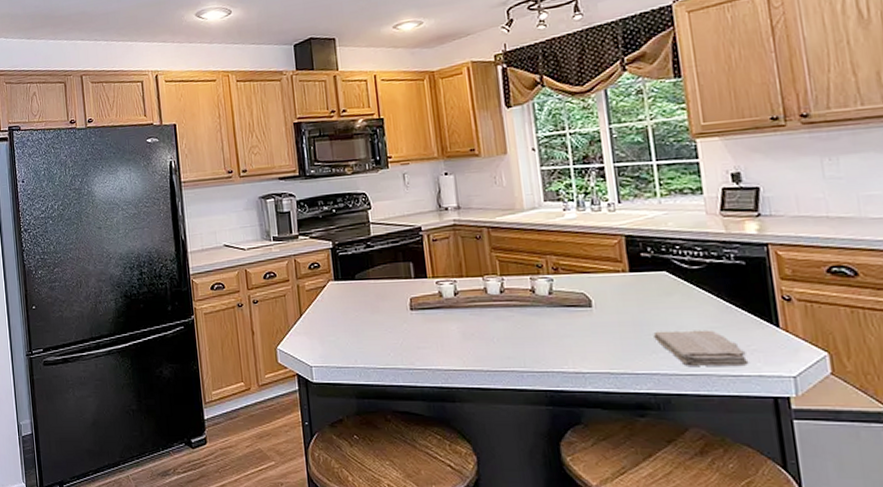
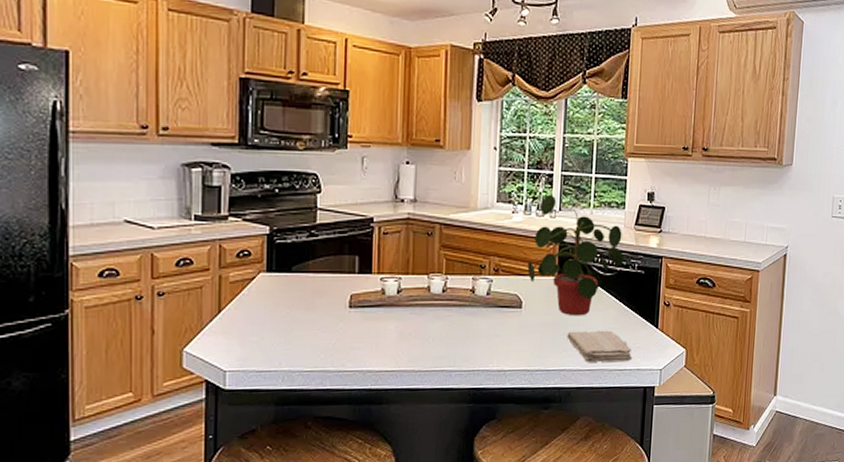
potted plant: none [590,187,715,315] -> present [527,194,625,316]

